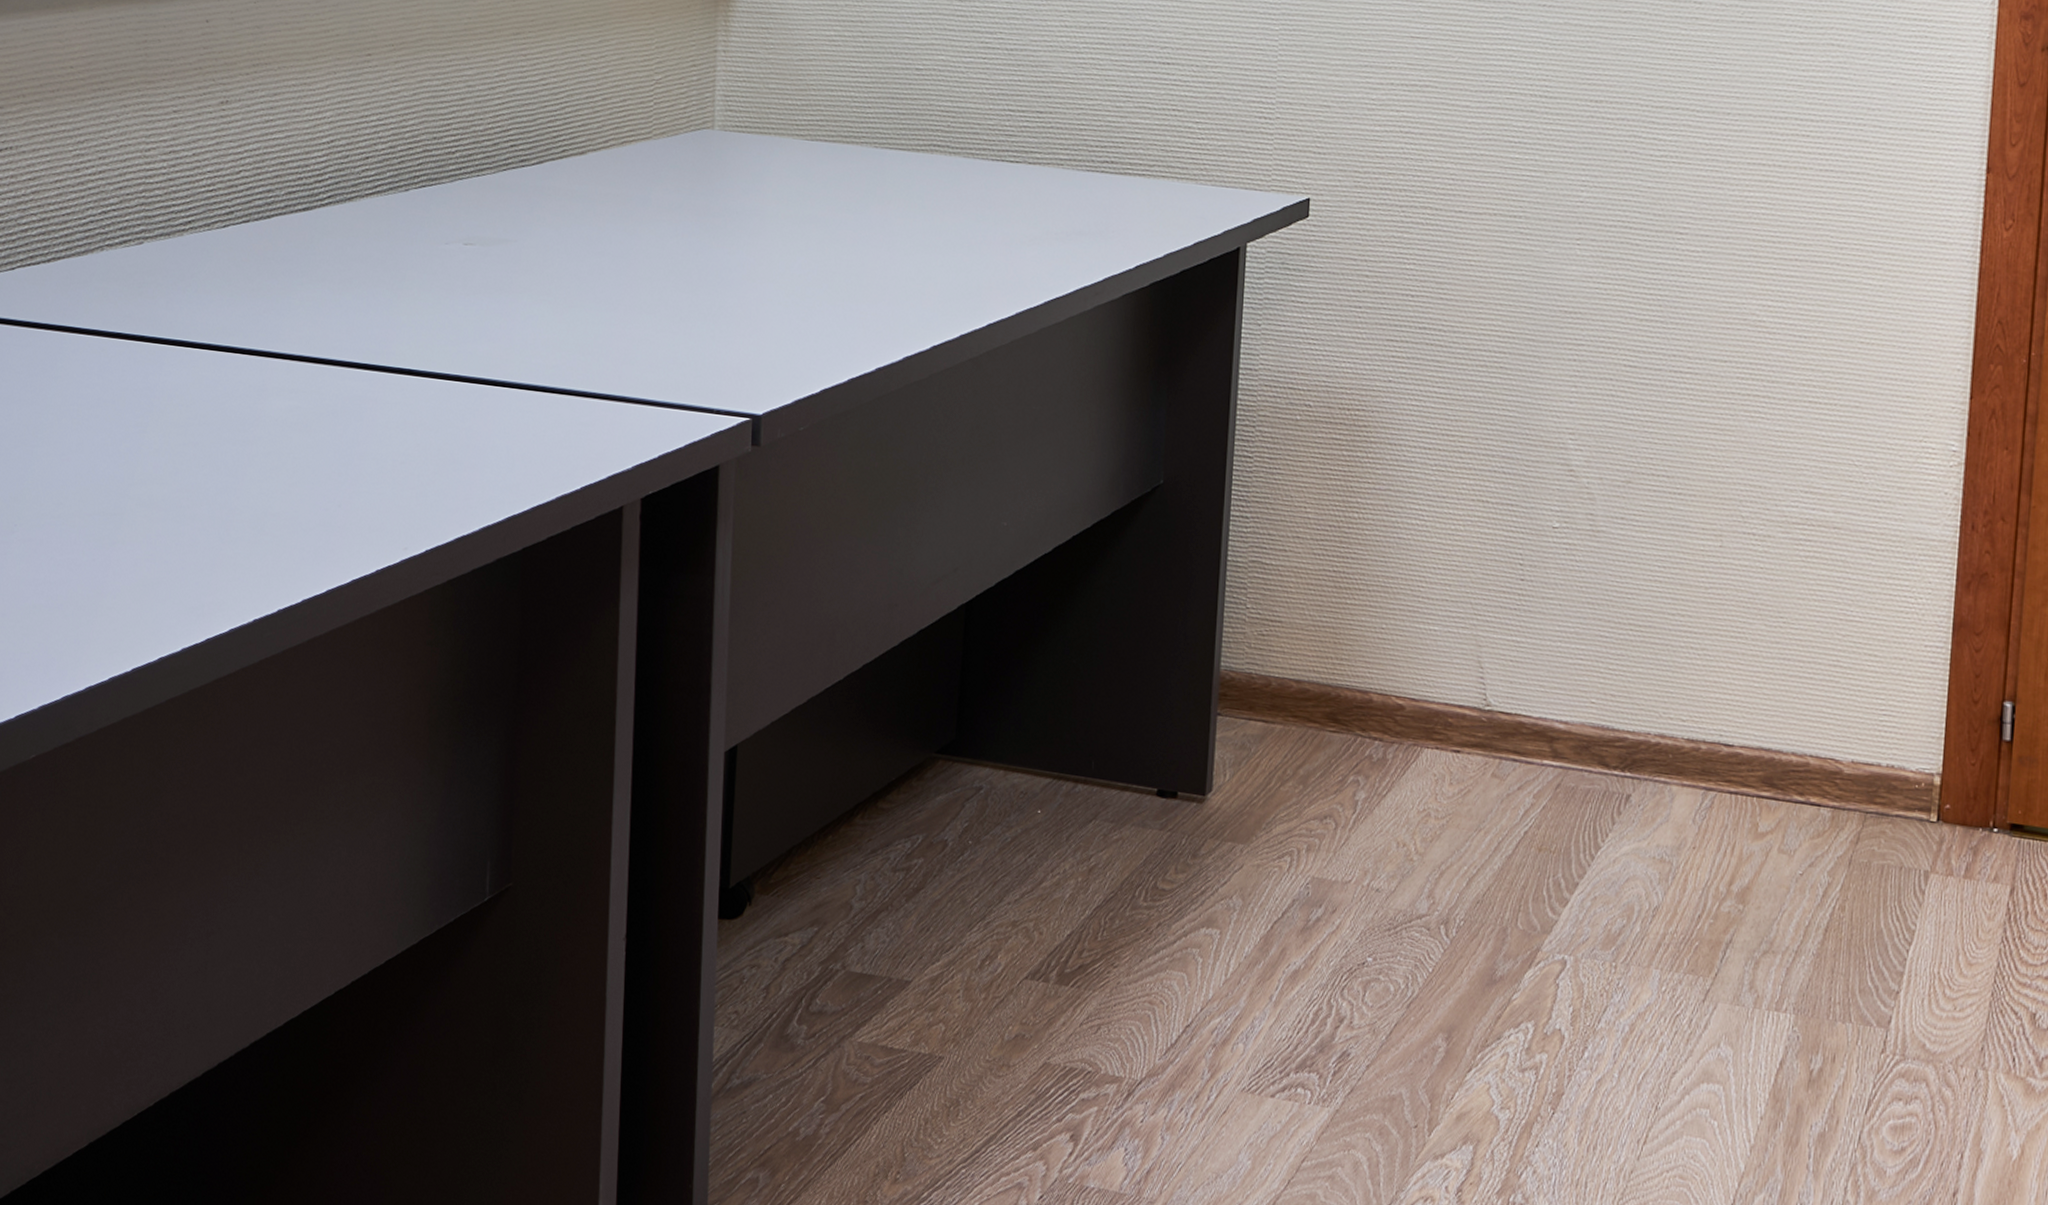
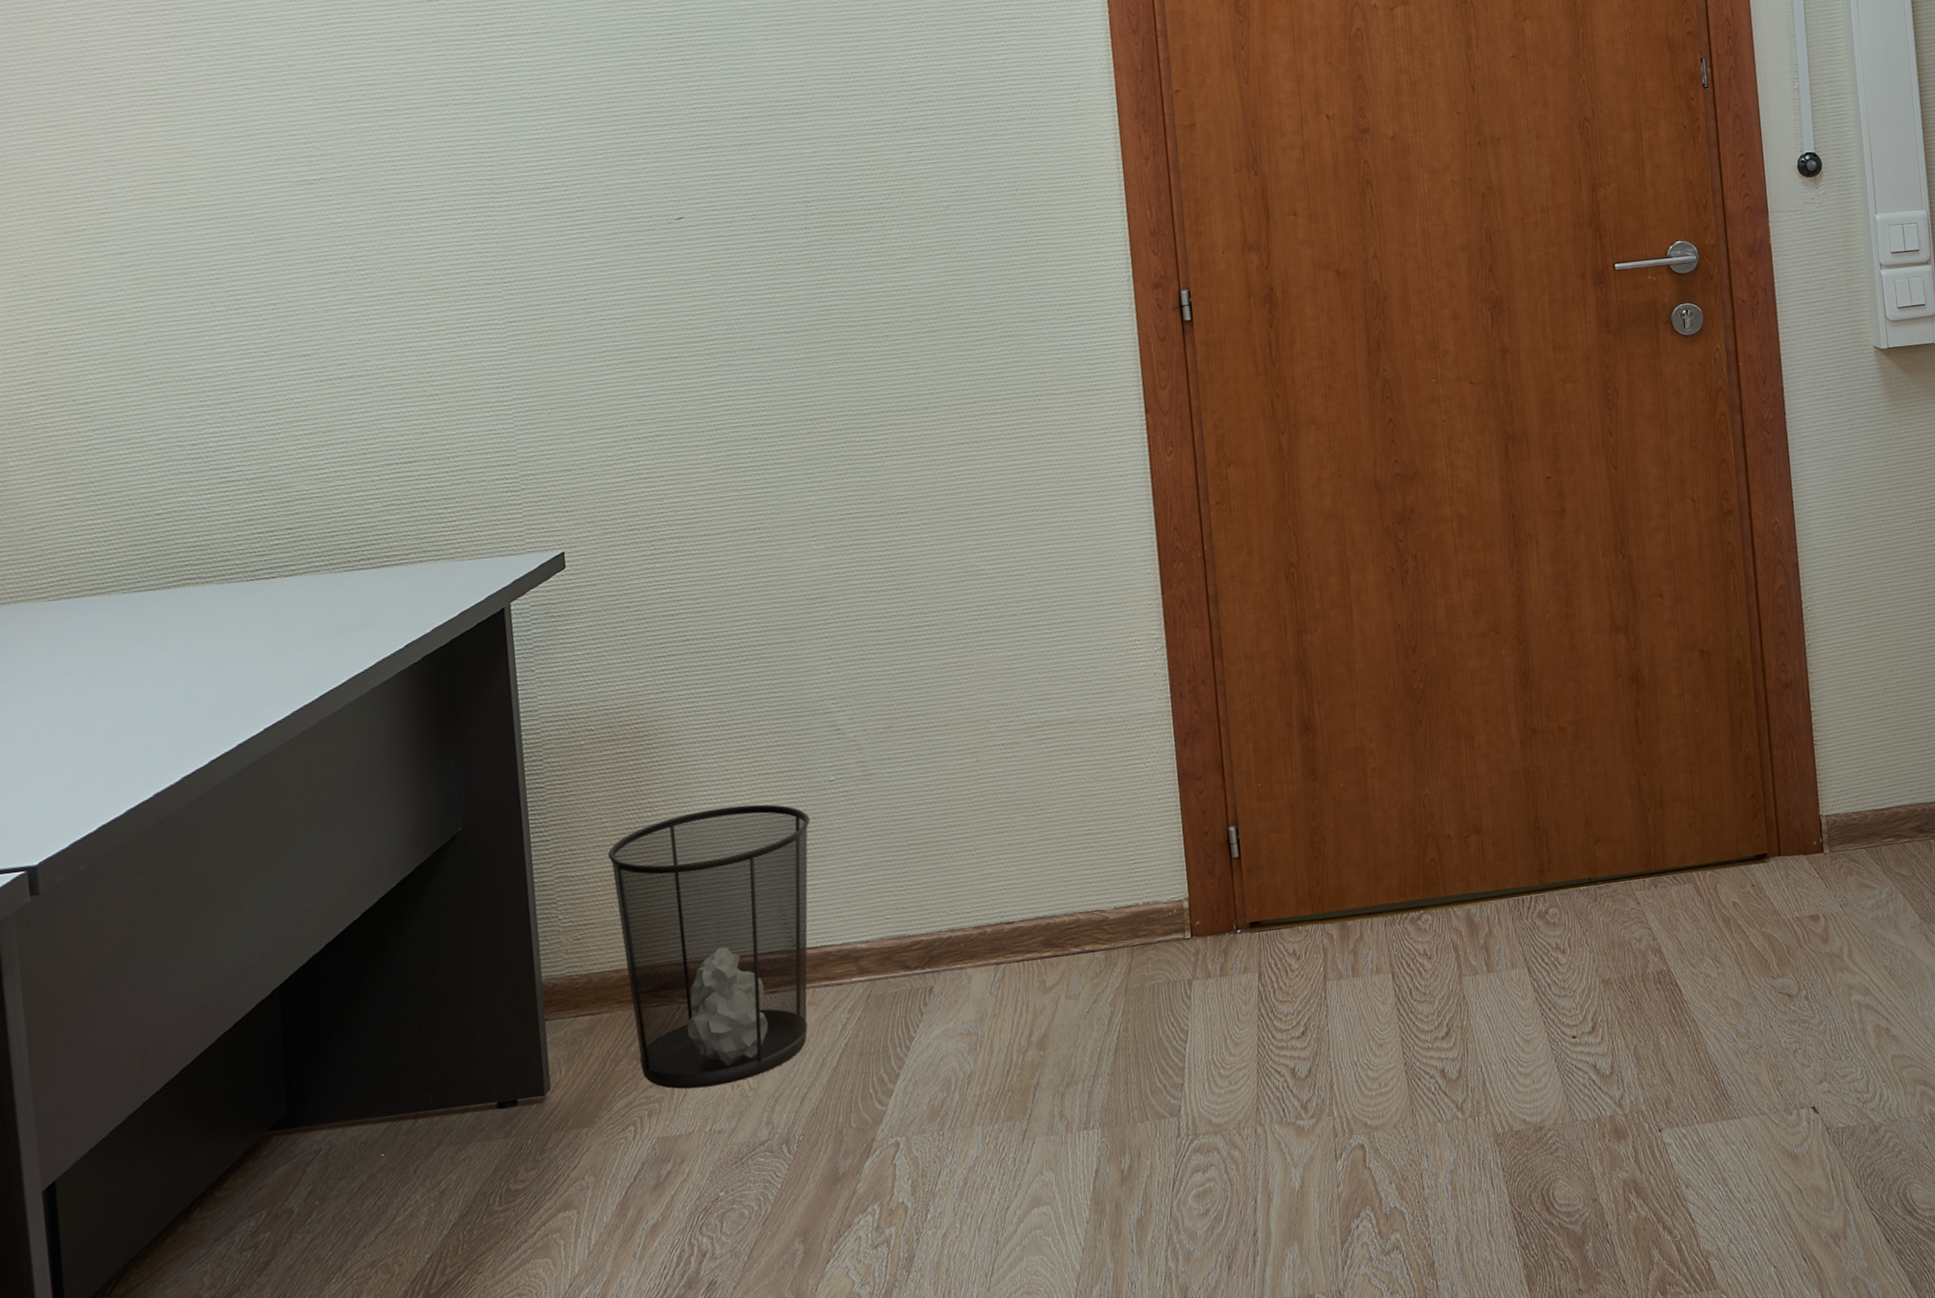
waste bin: none [1306,525,1525,841] -> present [608,804,810,1089]

